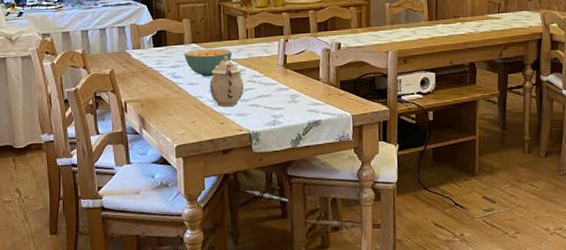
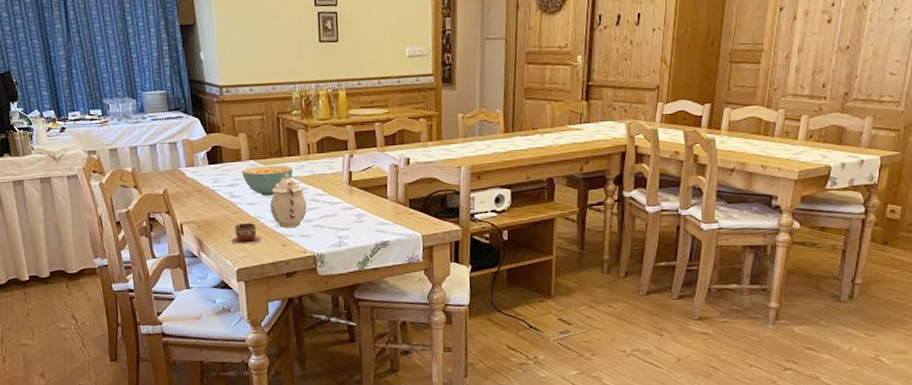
cup: none [171,102,201,122] -> present [231,223,262,245]

